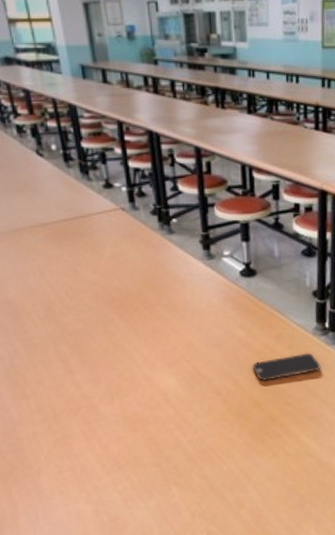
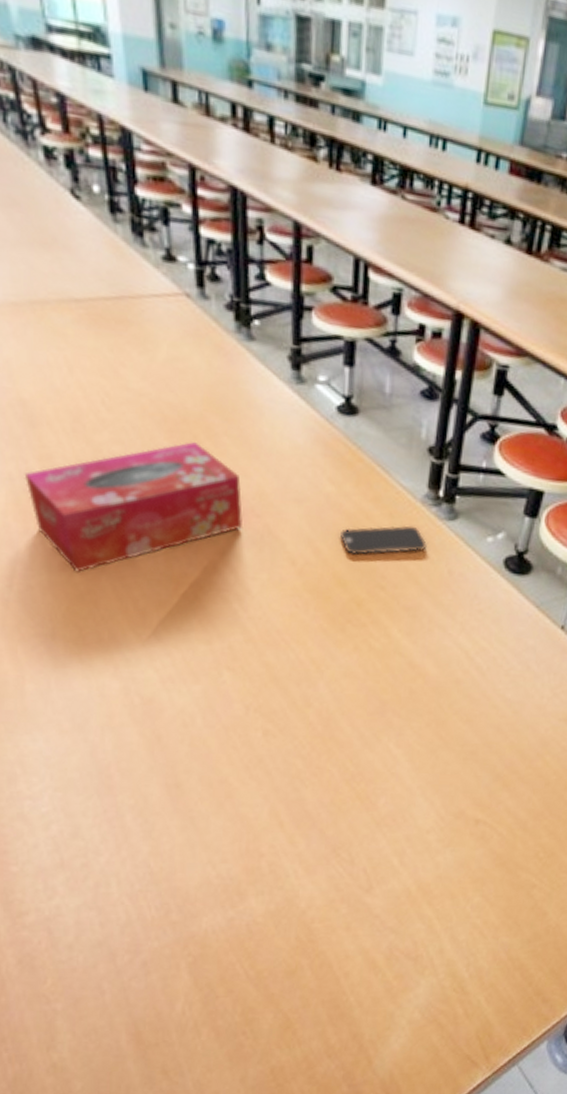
tissue box: none [12,313,177,423] -> present [24,442,243,572]

